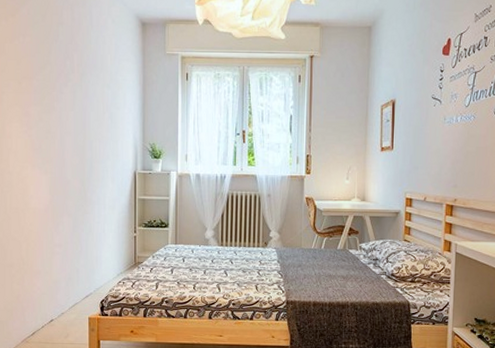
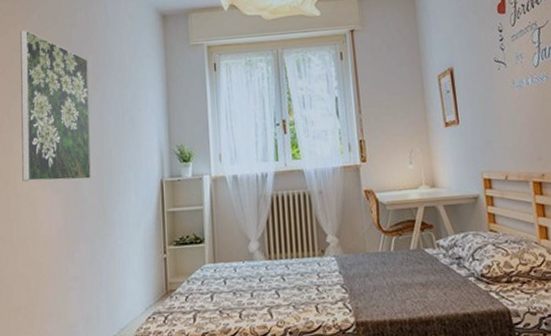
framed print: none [11,23,74,164] -> present [20,30,91,182]

